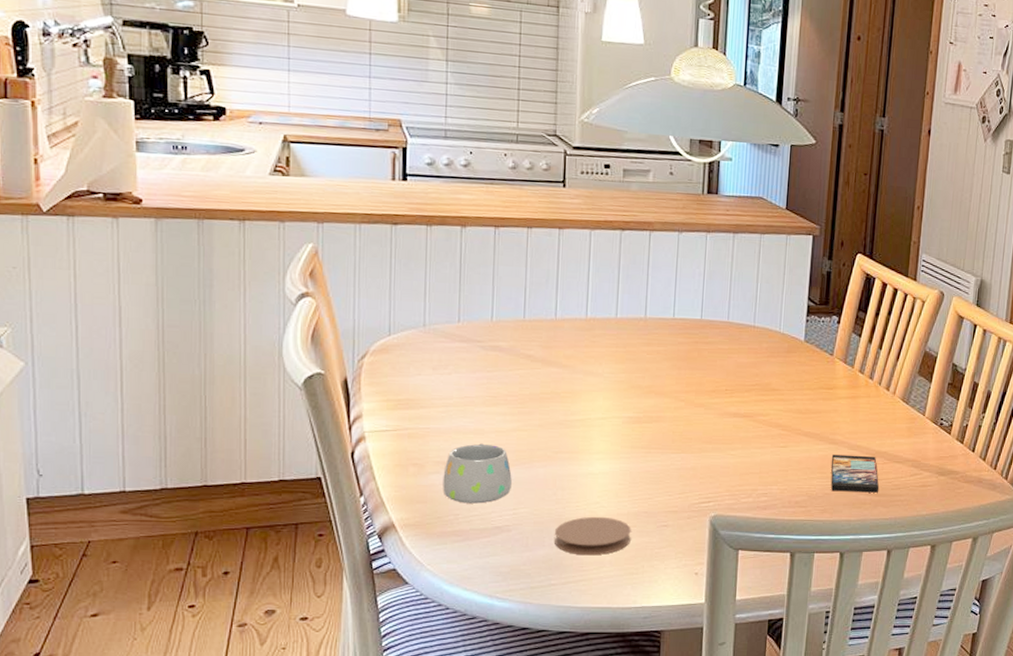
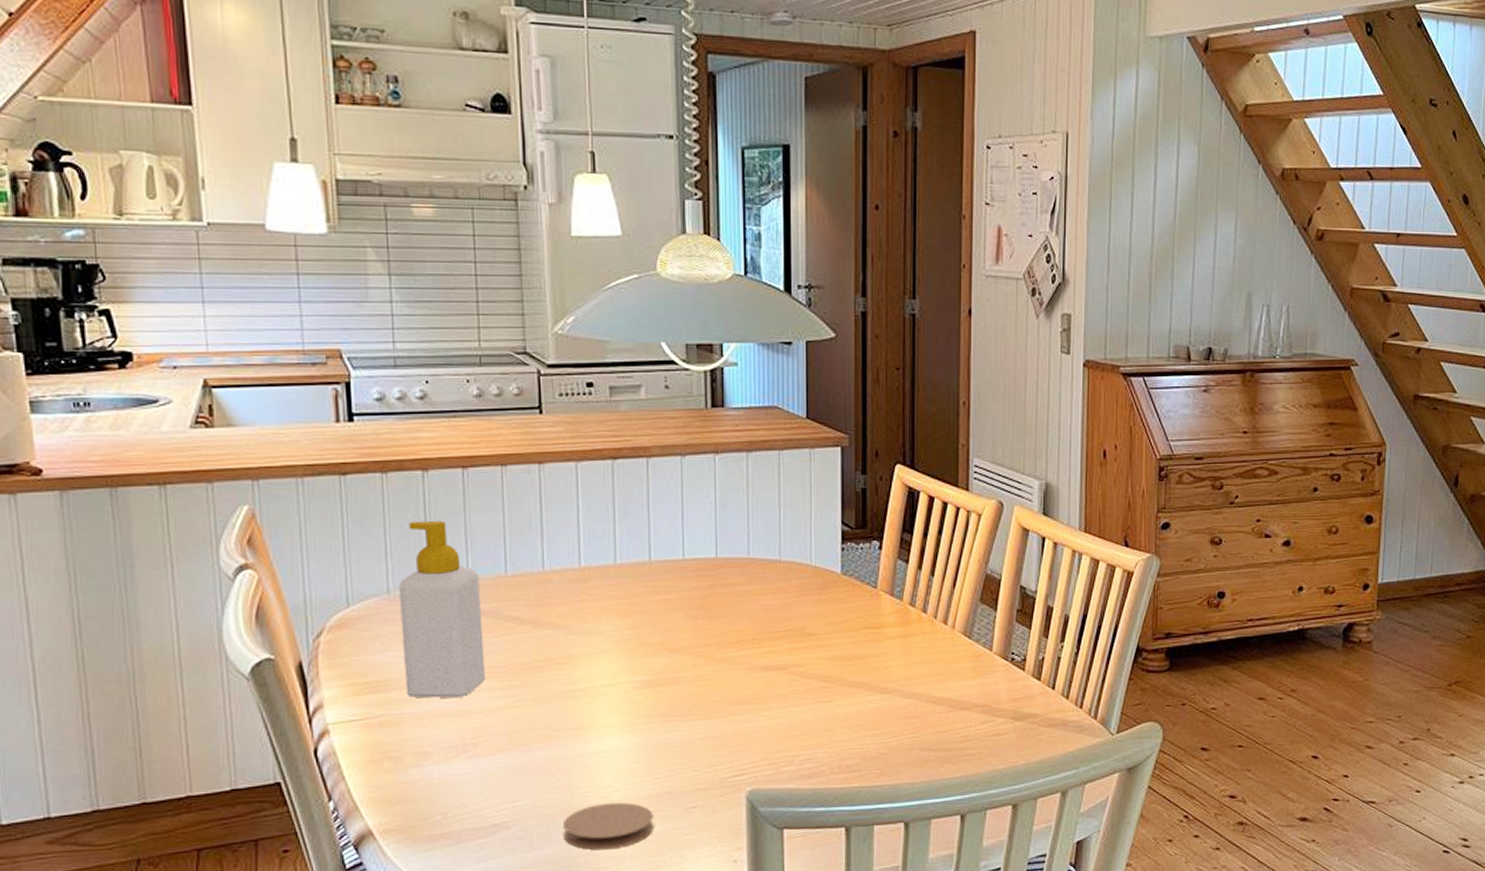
soap bottle: none [432,268,502,419] -> present [398,520,486,699]
mug: present [443,443,512,504] -> none [425,726,507,800]
smartphone: present [831,454,880,493] -> none [885,704,945,749]

